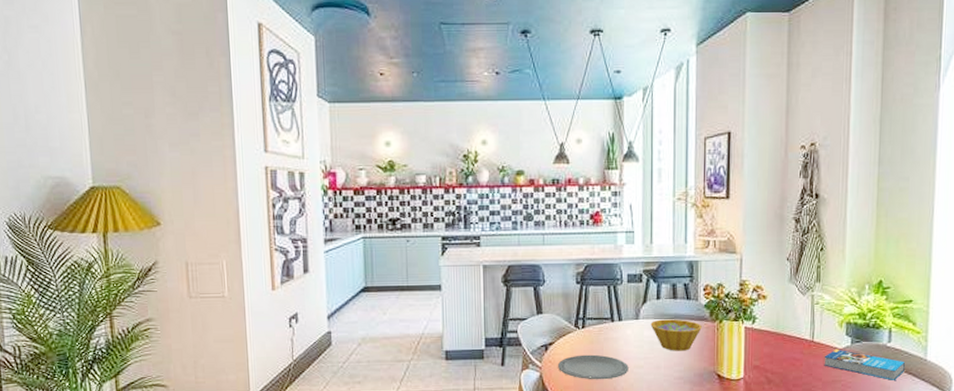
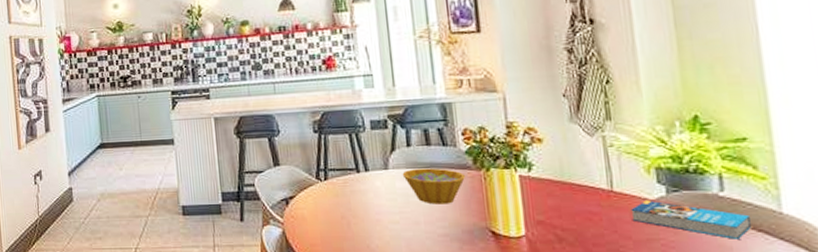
plate: present [558,354,629,380] -> none [301,208,383,237]

